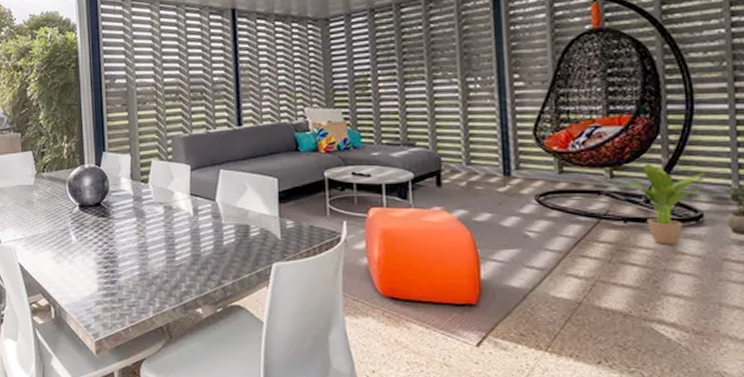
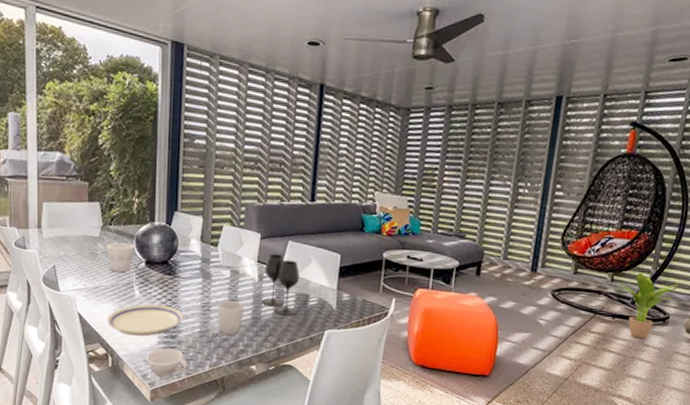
cup: none [41,188,69,219] -> present [106,242,136,273]
plate: none [46,249,121,284] -> present [106,304,183,336]
cup: none [87,295,130,326] -> present [146,348,188,377]
cup: none [154,239,182,277] -> present [217,301,244,336]
wine glass: none [199,184,240,250] -> present [261,253,300,316]

